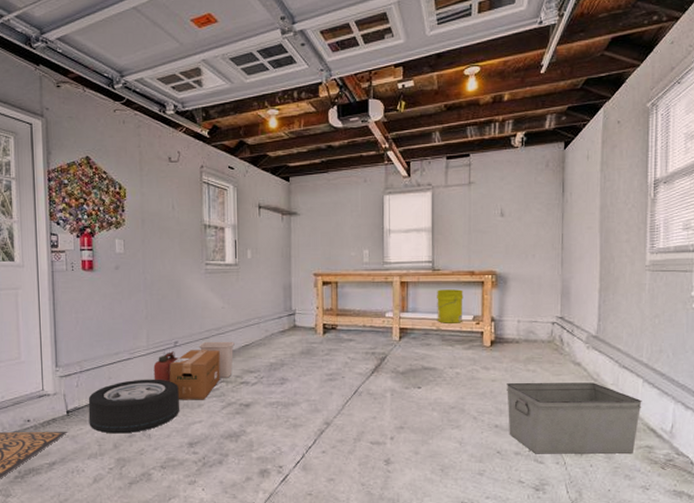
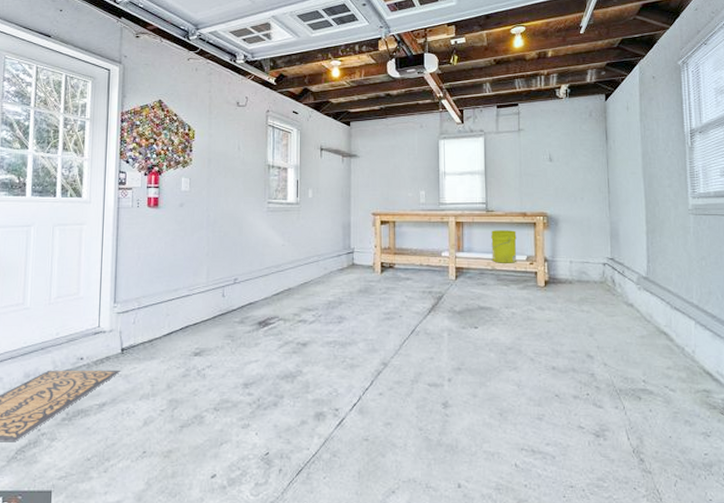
car tire: present [88,379,179,434] -> none [143,316,236,373]
fuel can: present [153,351,179,382] -> none [211,288,238,320]
box: present [169,350,220,400] -> none [228,287,279,339]
garbage can: present [199,341,235,378] -> none [258,278,294,316]
storage bin: present [507,383,642,454] -> none [562,324,696,398]

